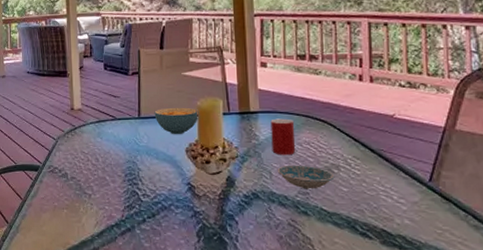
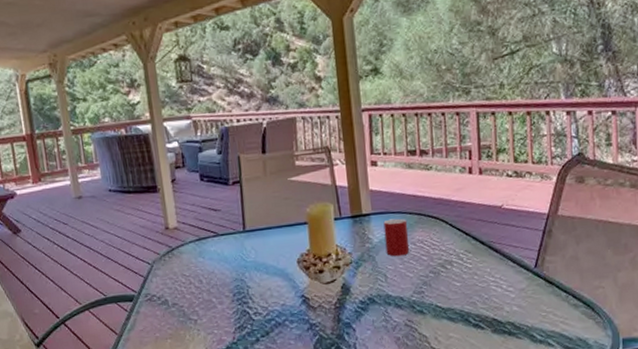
cereal bowl: present [154,107,199,135] -> none [260,215,310,246]
ceramic bowl: present [277,165,335,189] -> none [392,264,448,289]

